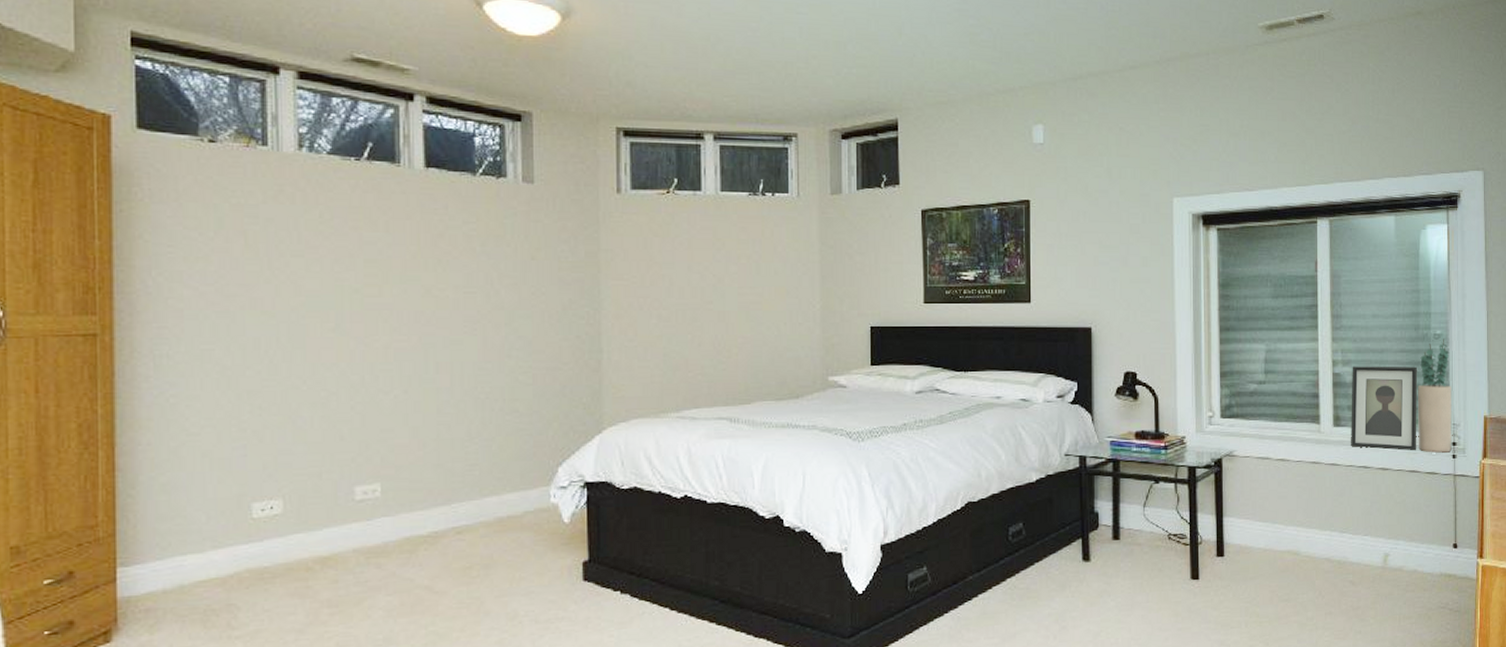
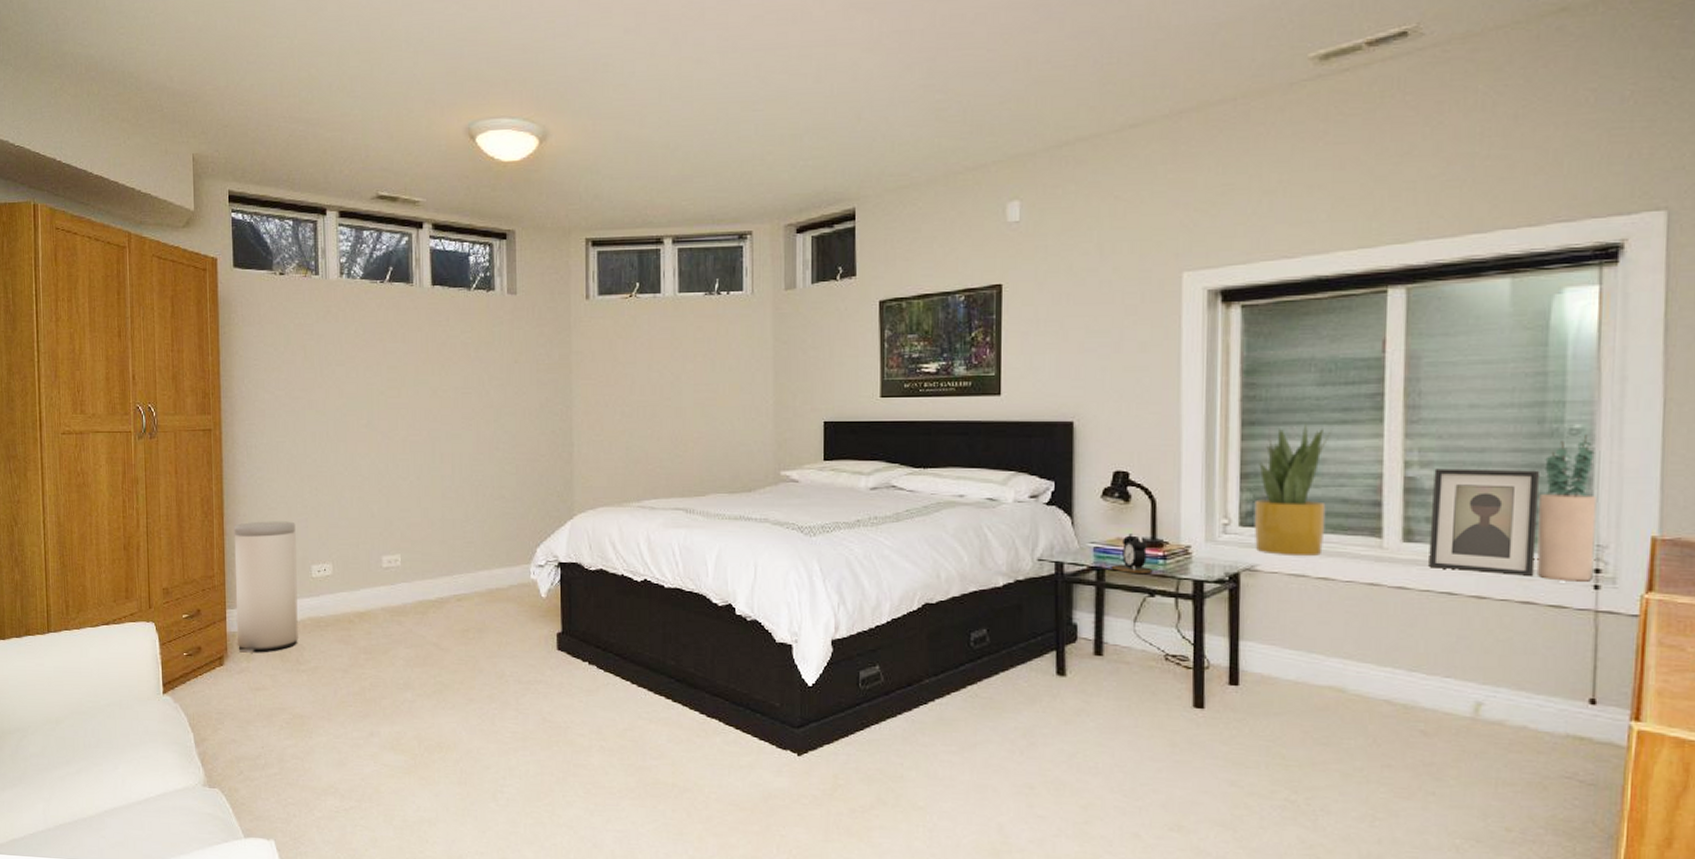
pedal bin: none [131,449,230,624] -> present [234,521,298,654]
alarm clock: none [1124,427,1157,463] -> present [1111,534,1153,573]
planter: none [1231,329,1283,443] -> present [1254,423,1332,557]

